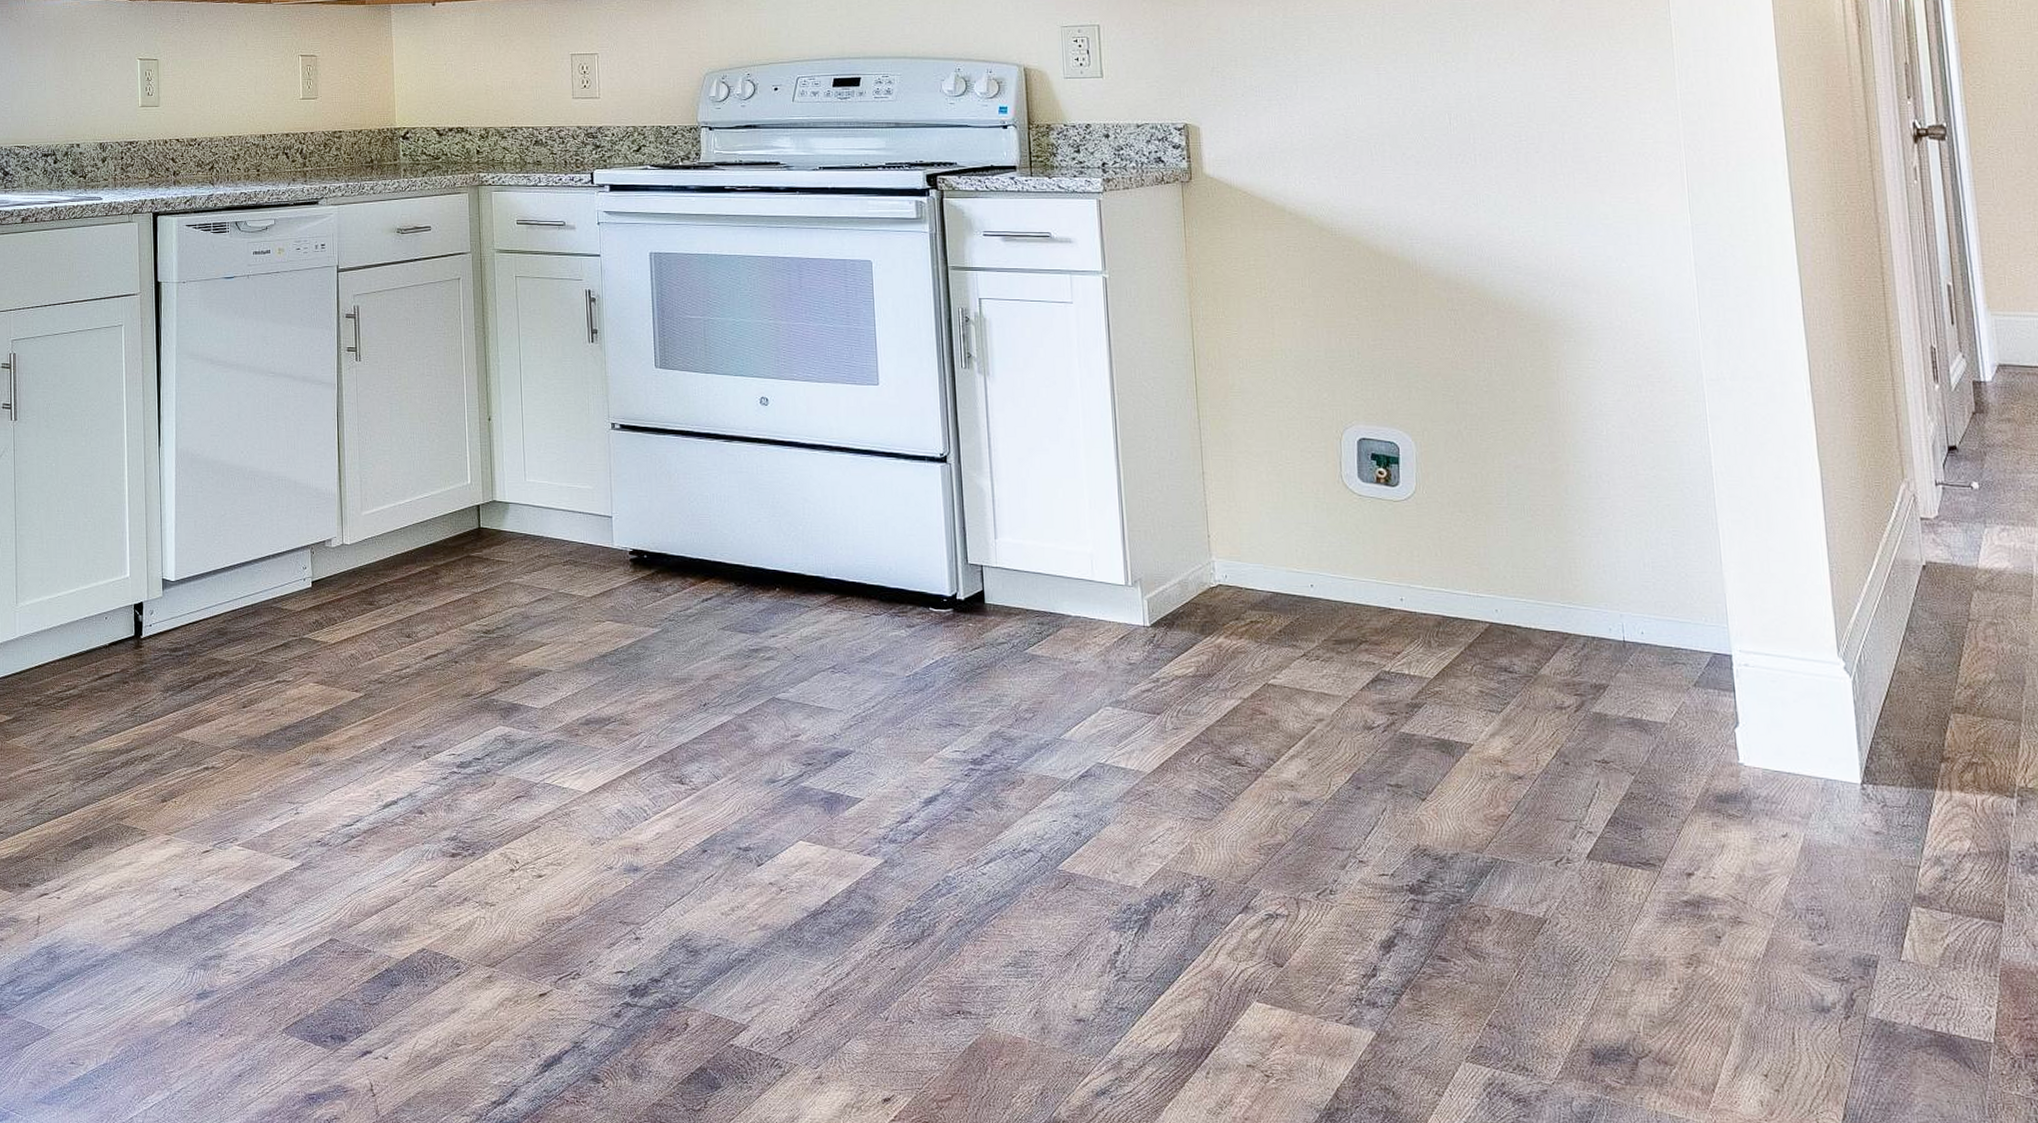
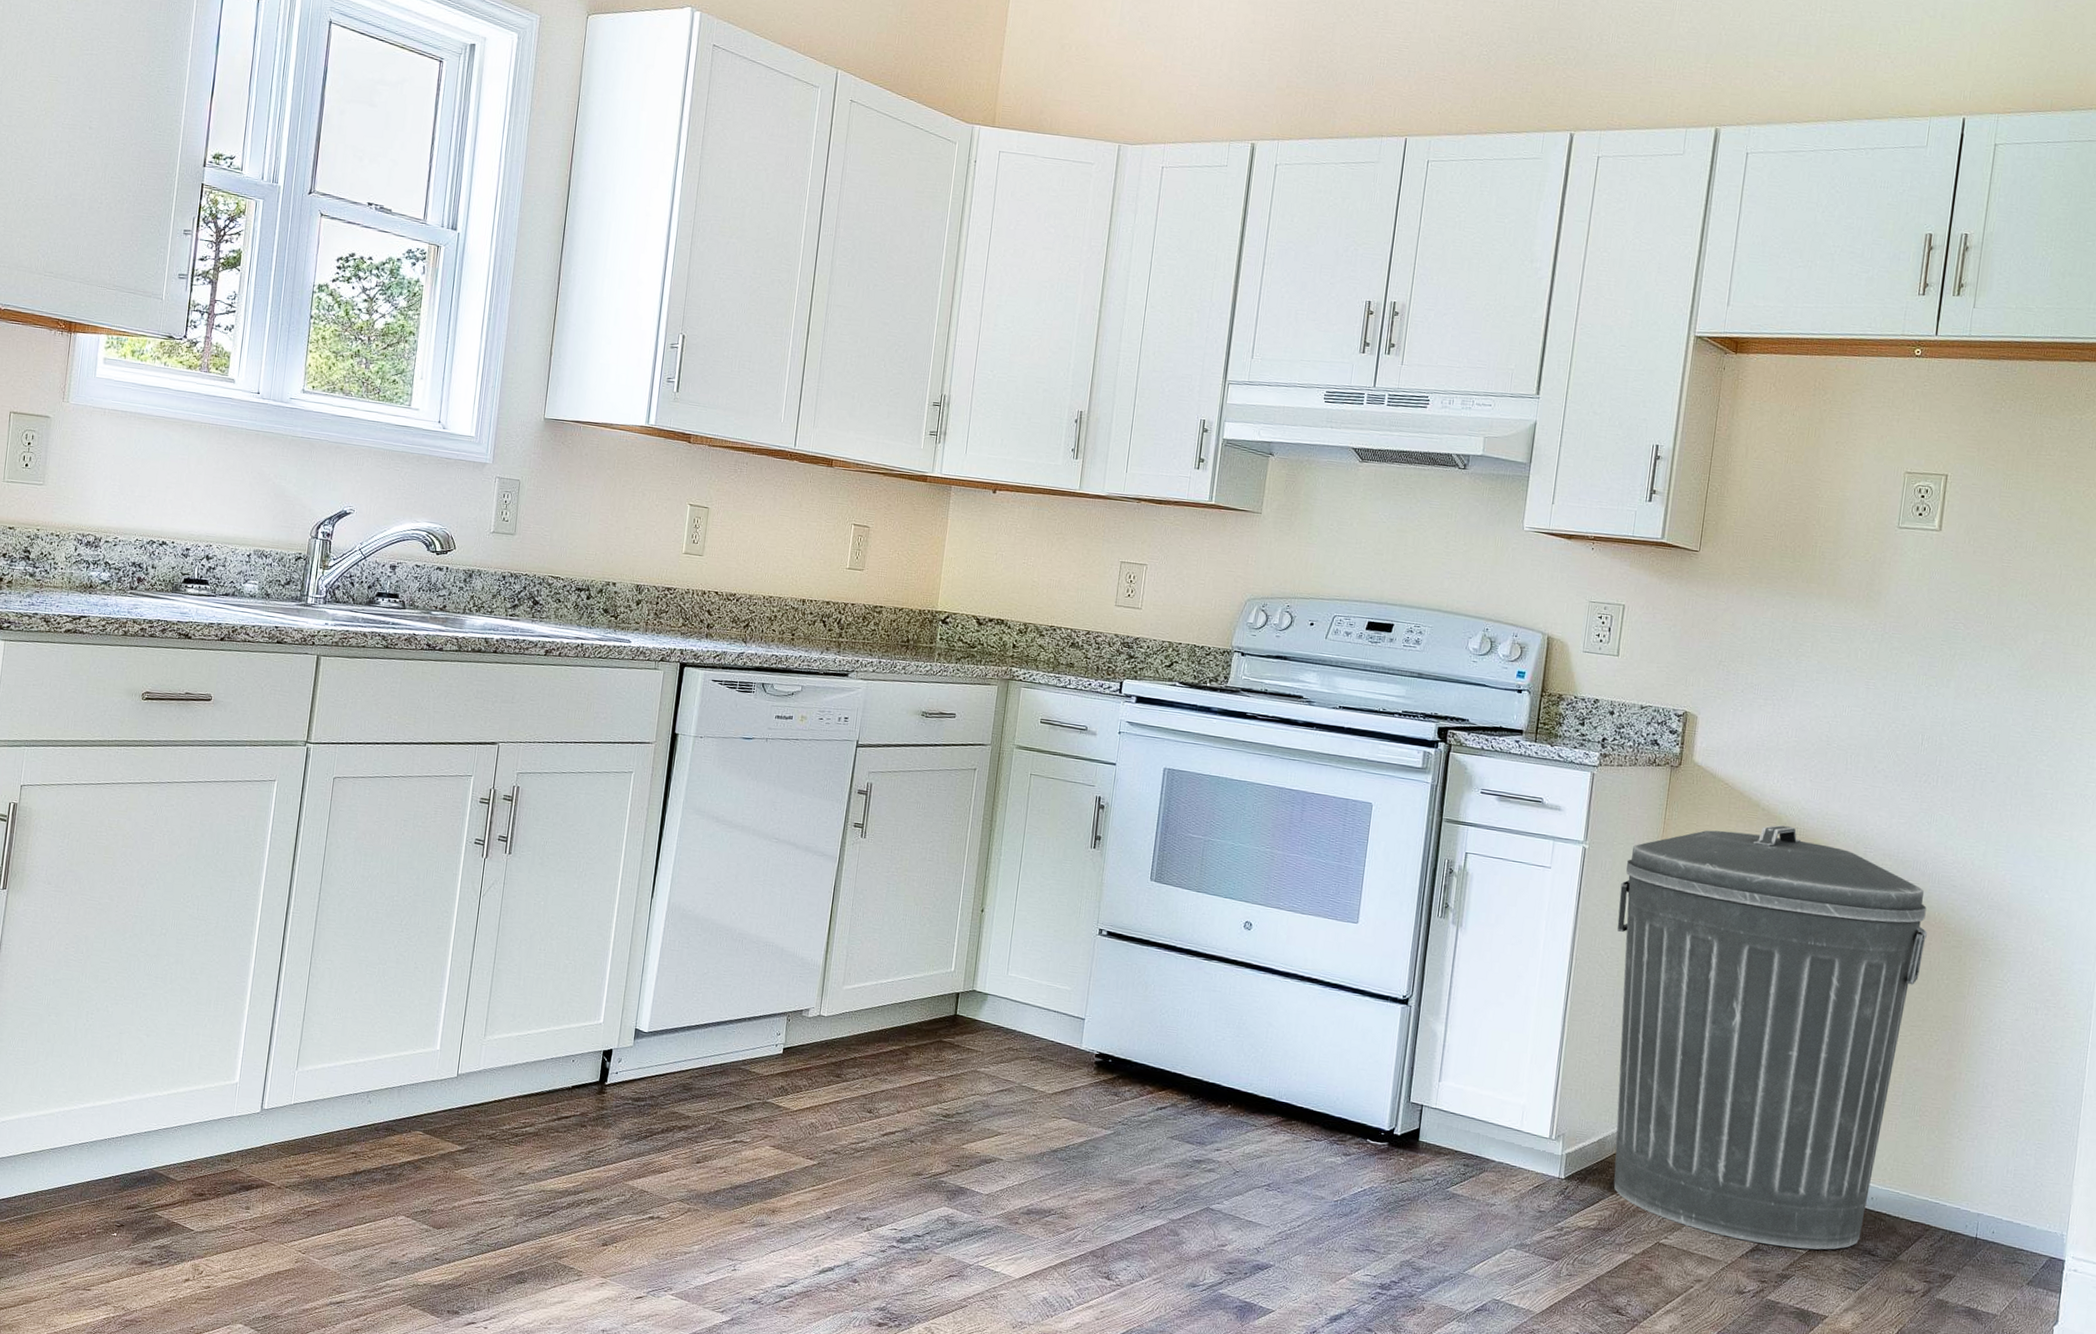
trash can: none [1151,228,1500,674] -> present [1613,825,1928,1250]

